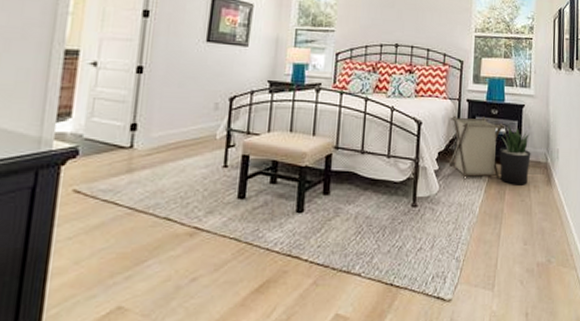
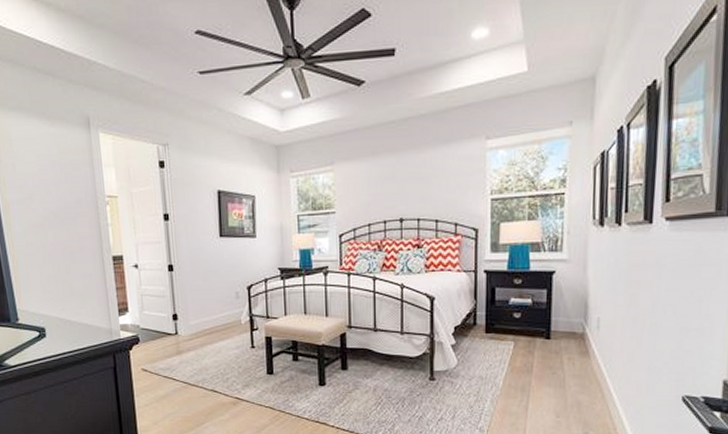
laundry basket: present [449,115,504,180] -> none [465,287,530,353]
planter: present [499,124,531,185] -> none [524,294,564,358]

